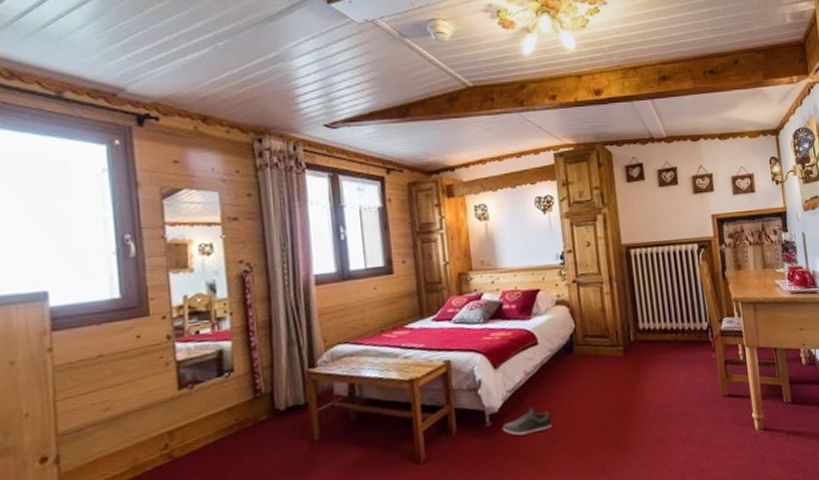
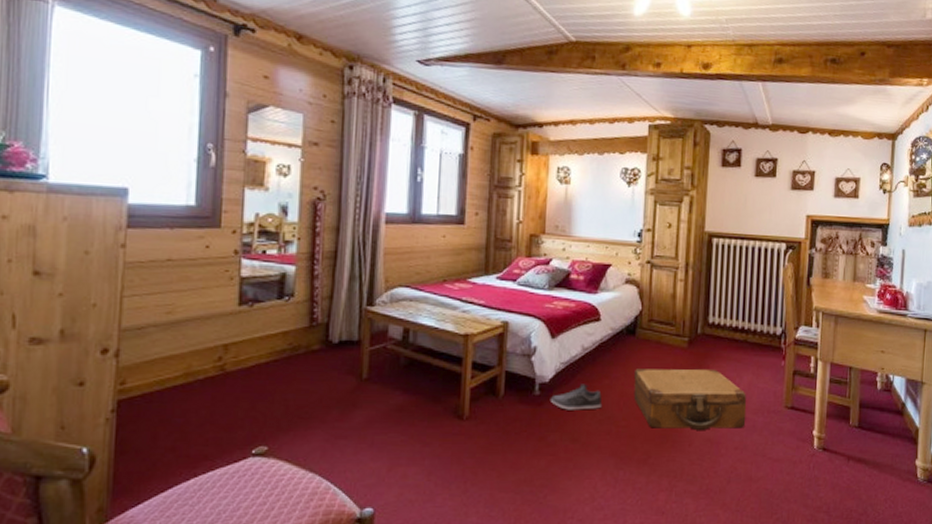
suitcase: none [578,371,689,439] -> present [633,368,747,430]

